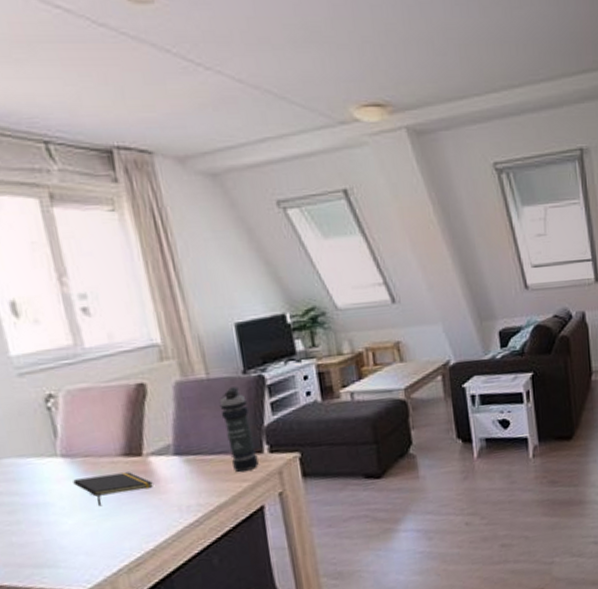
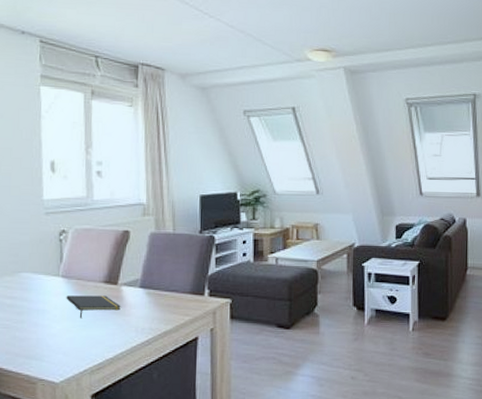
smoke grenade: present [219,386,259,472] -> none [178,242,200,308]

